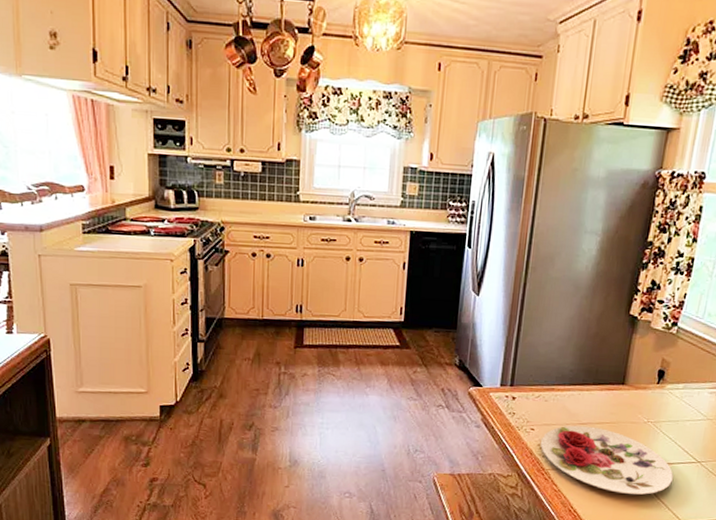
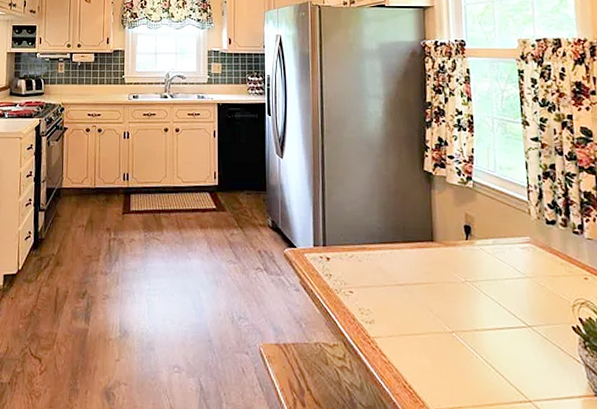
plate: present [541,425,673,495] -> none [362,287,507,367]

